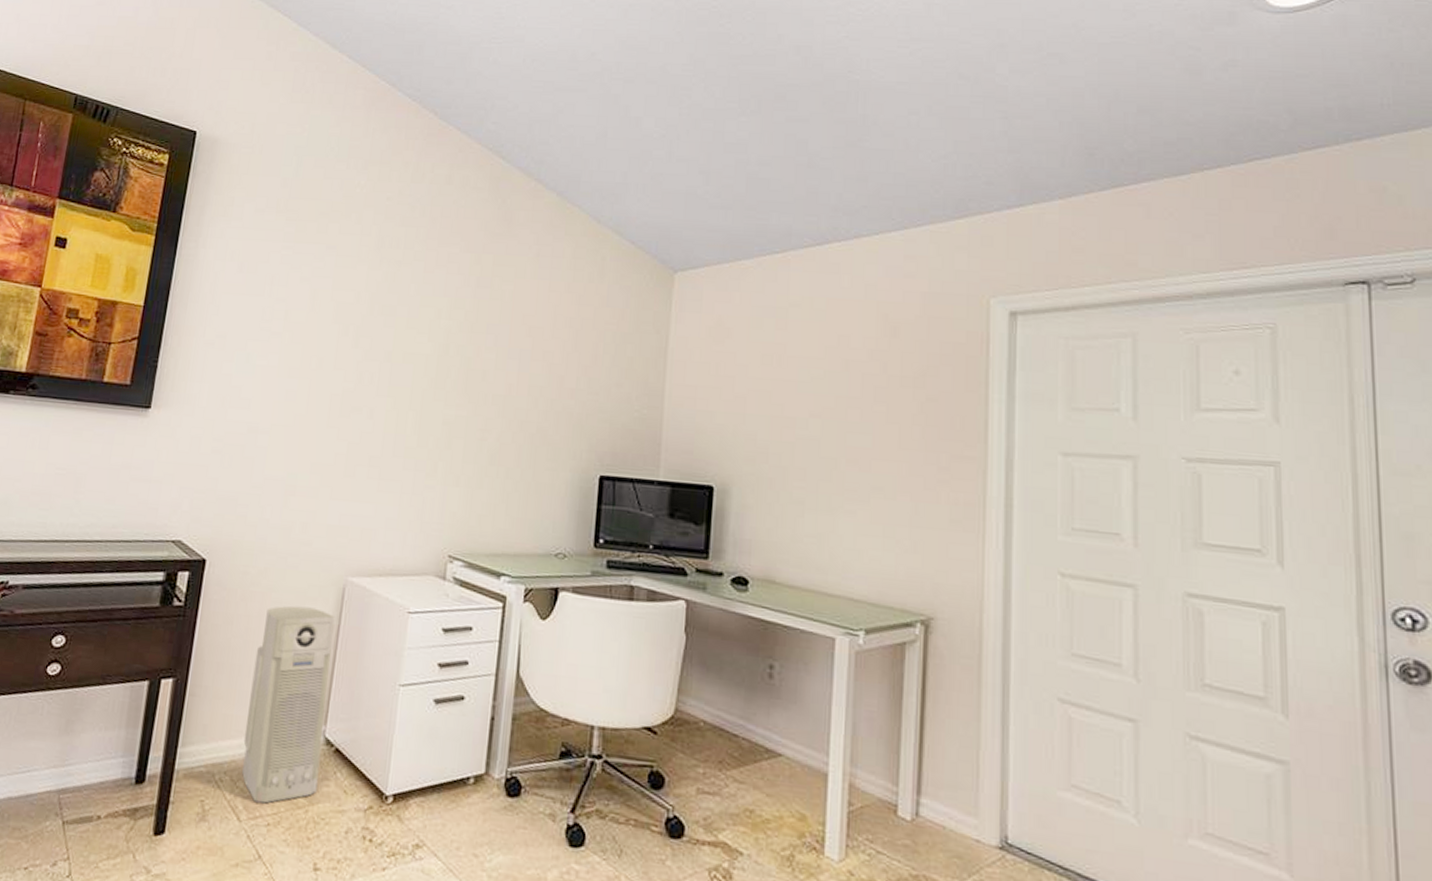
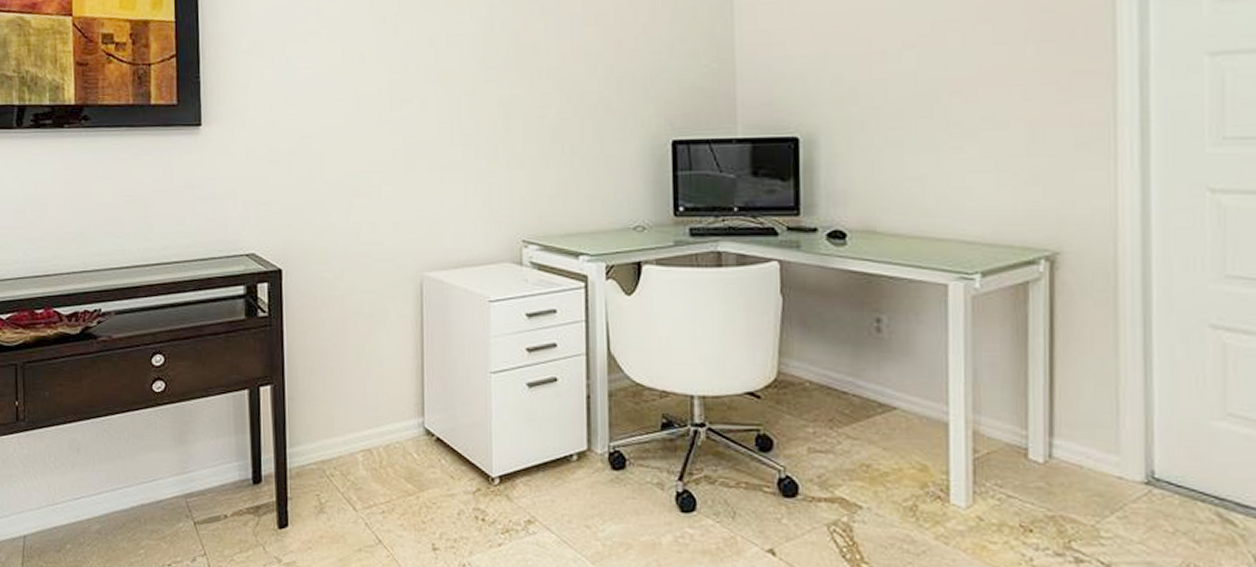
air purifier: present [242,606,335,804] -> none [345,306,424,493]

